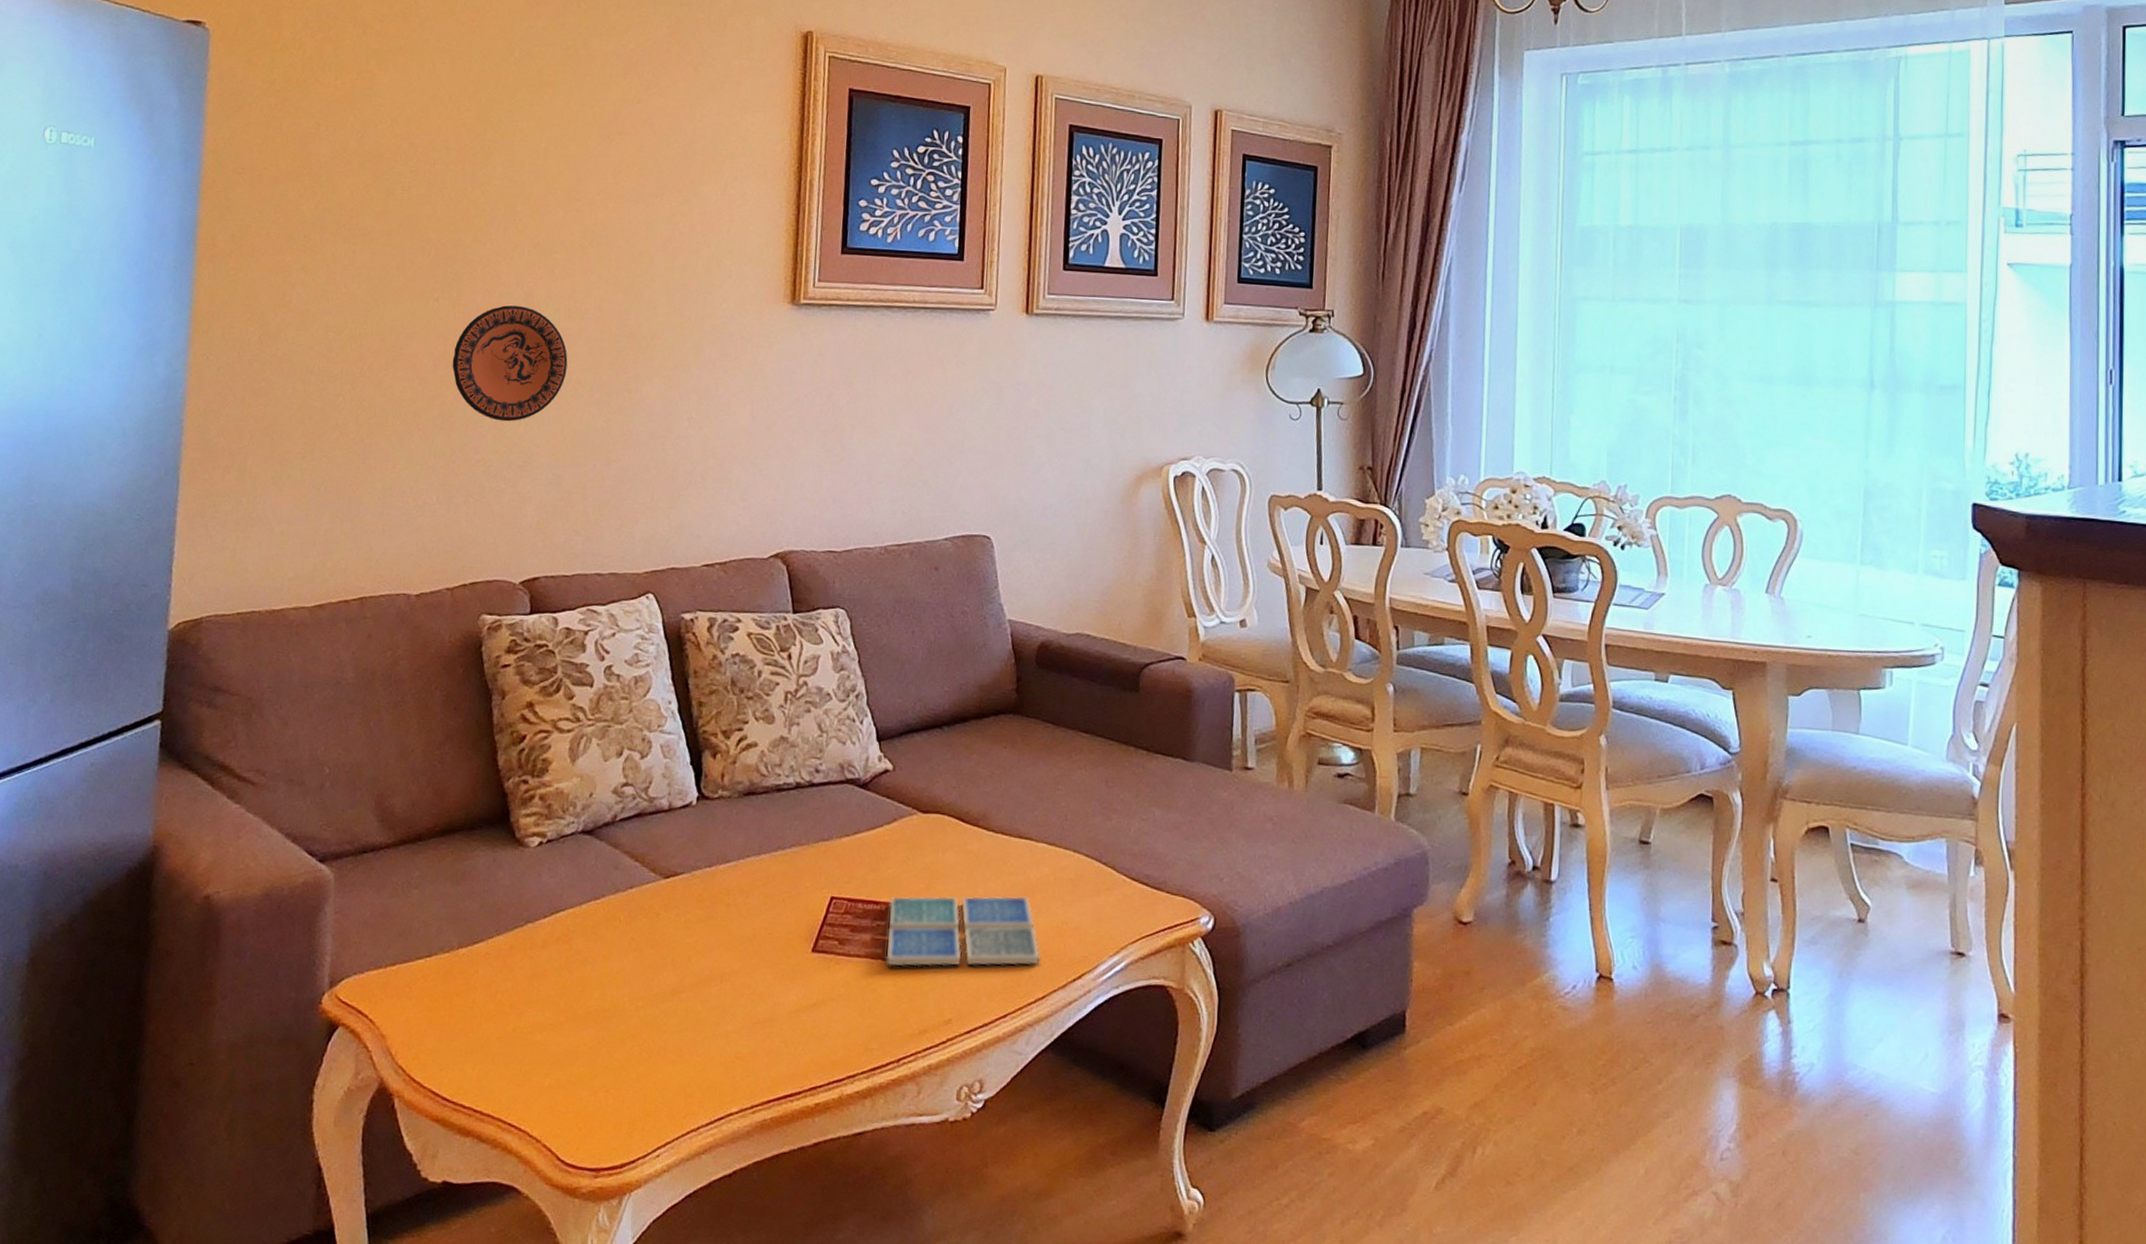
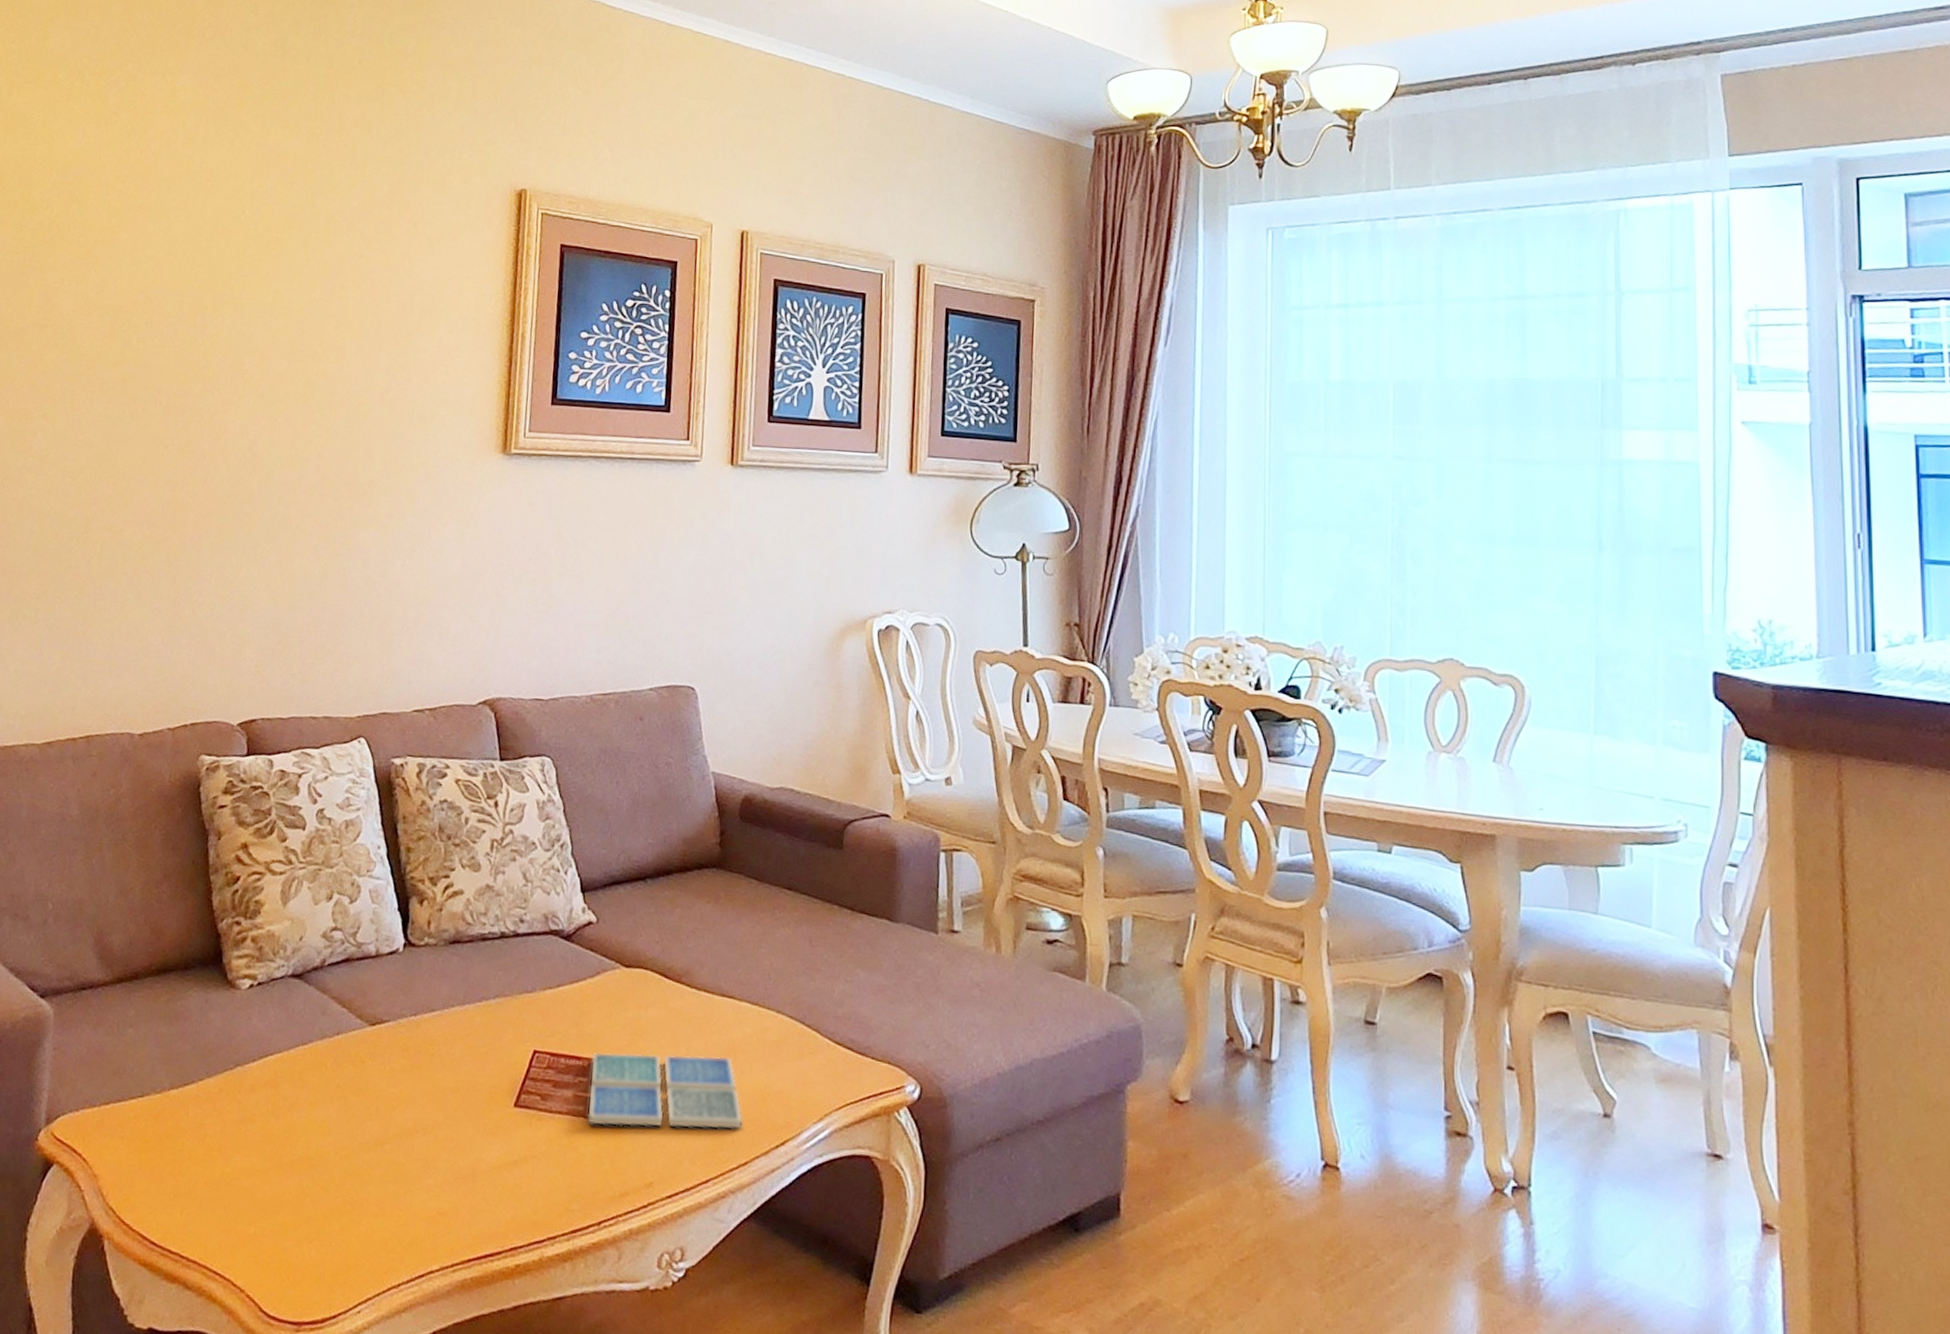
decorative plate: present [452,305,568,422] -> none [179,452,288,566]

